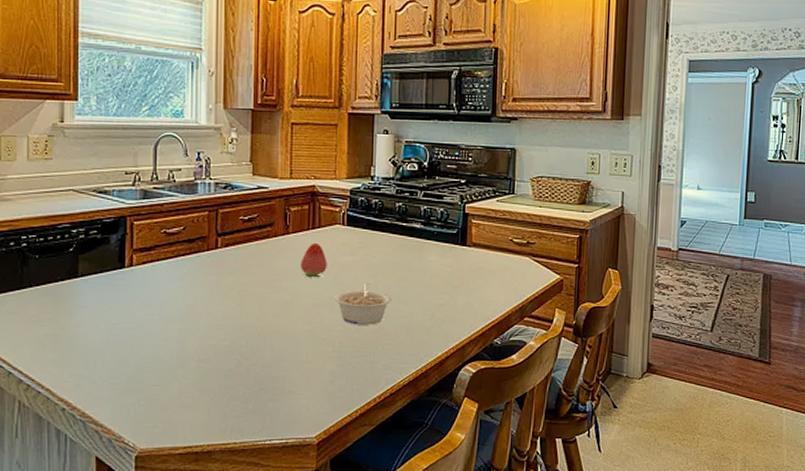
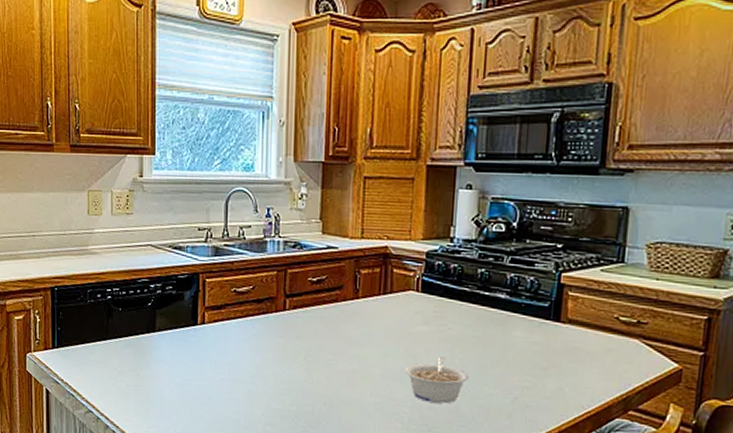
fruit: present [300,242,327,278] -> none [370,309,399,348]

